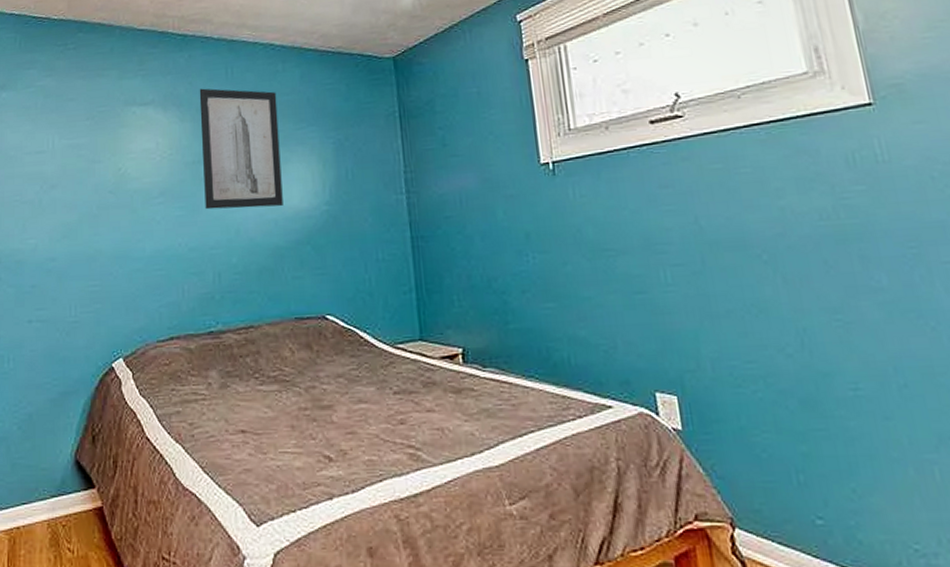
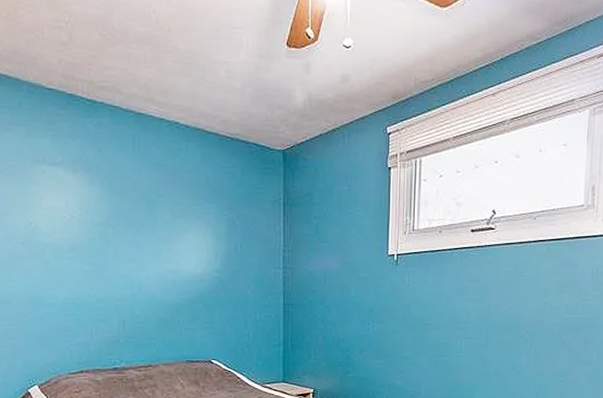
wall art: present [199,88,283,210] -> none [107,156,181,269]

